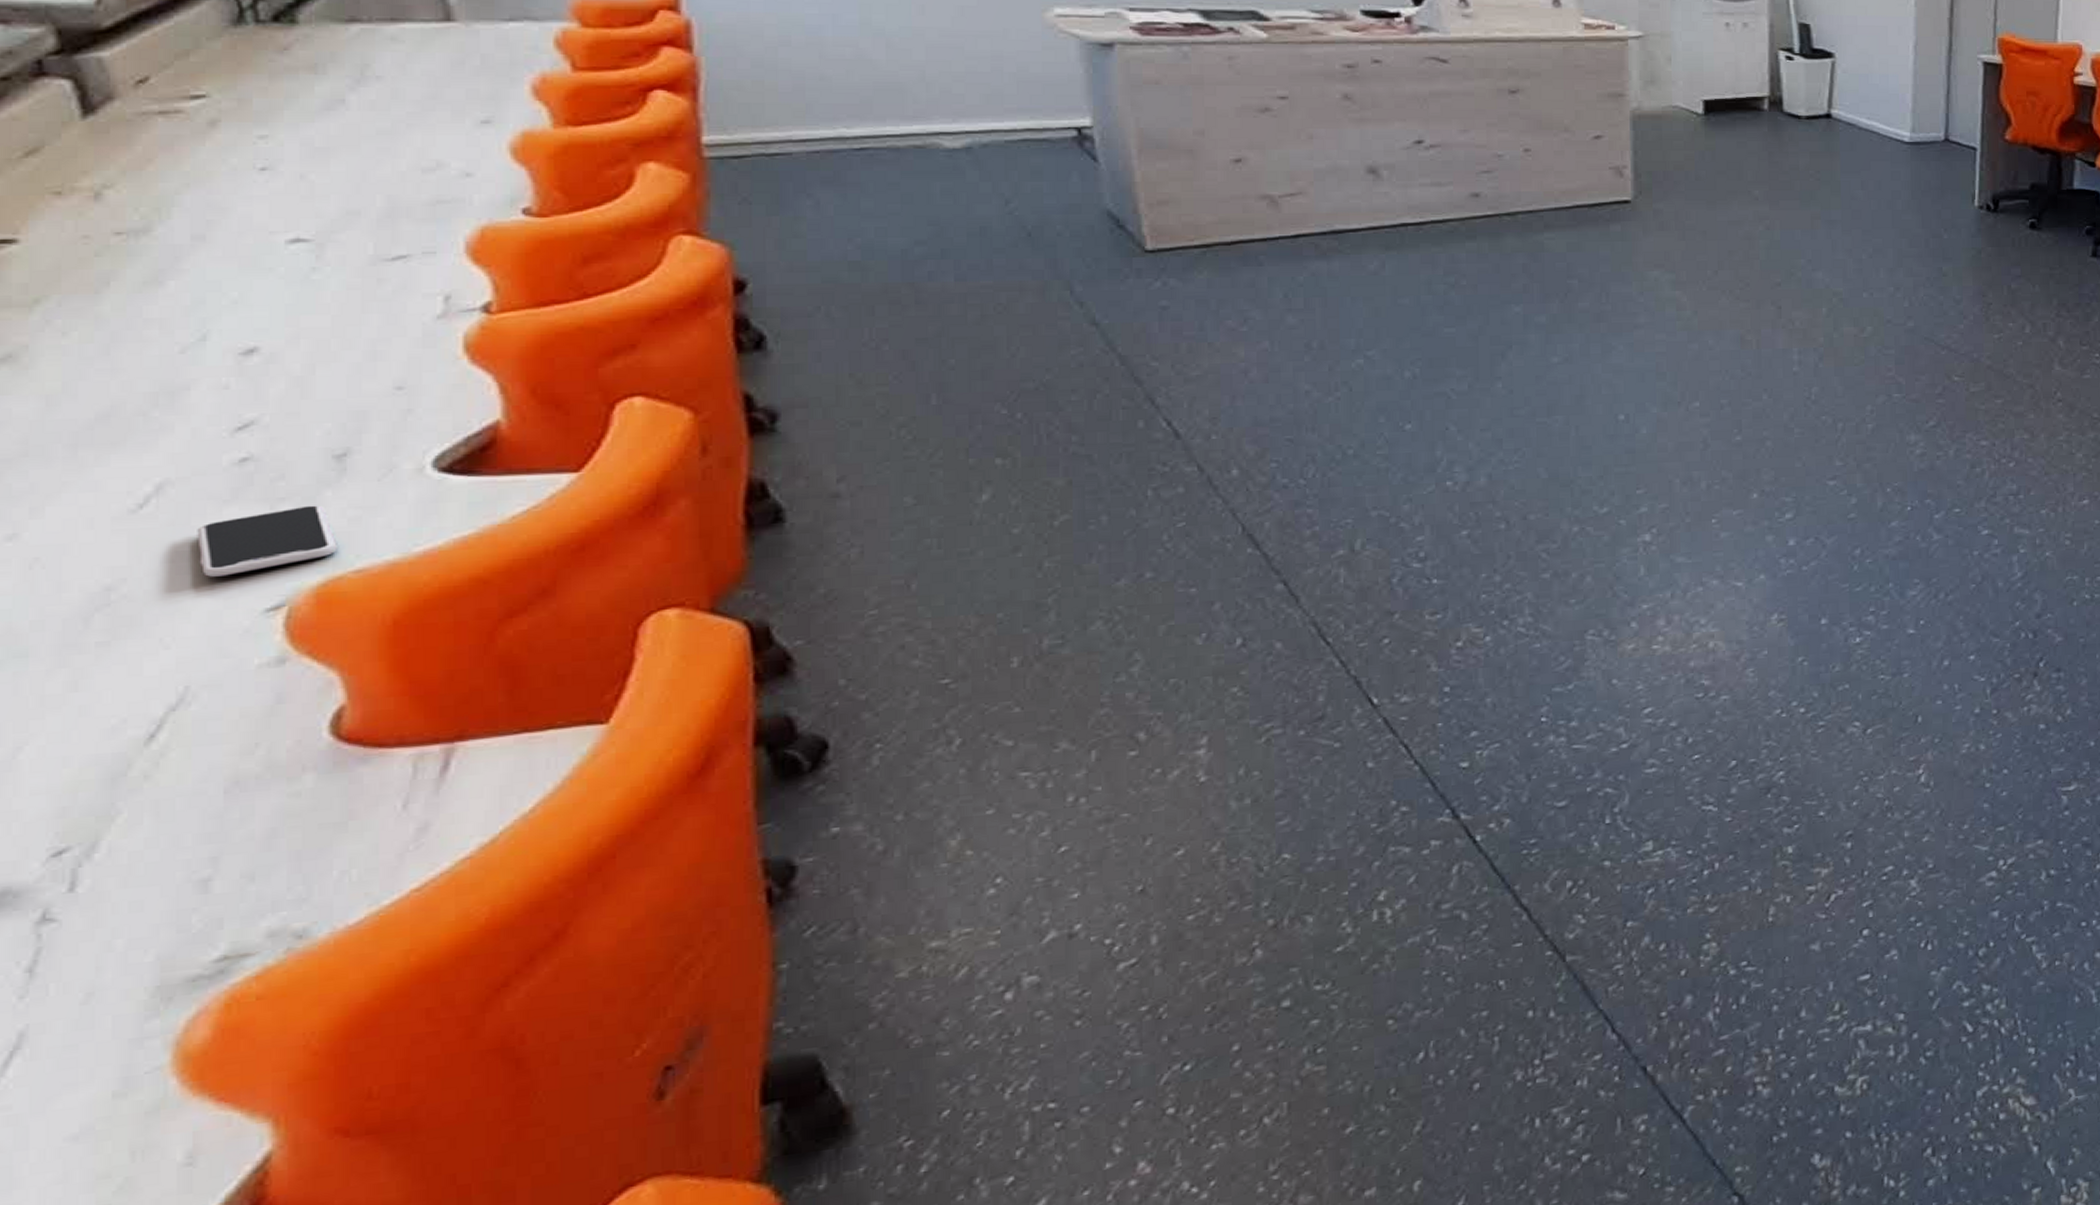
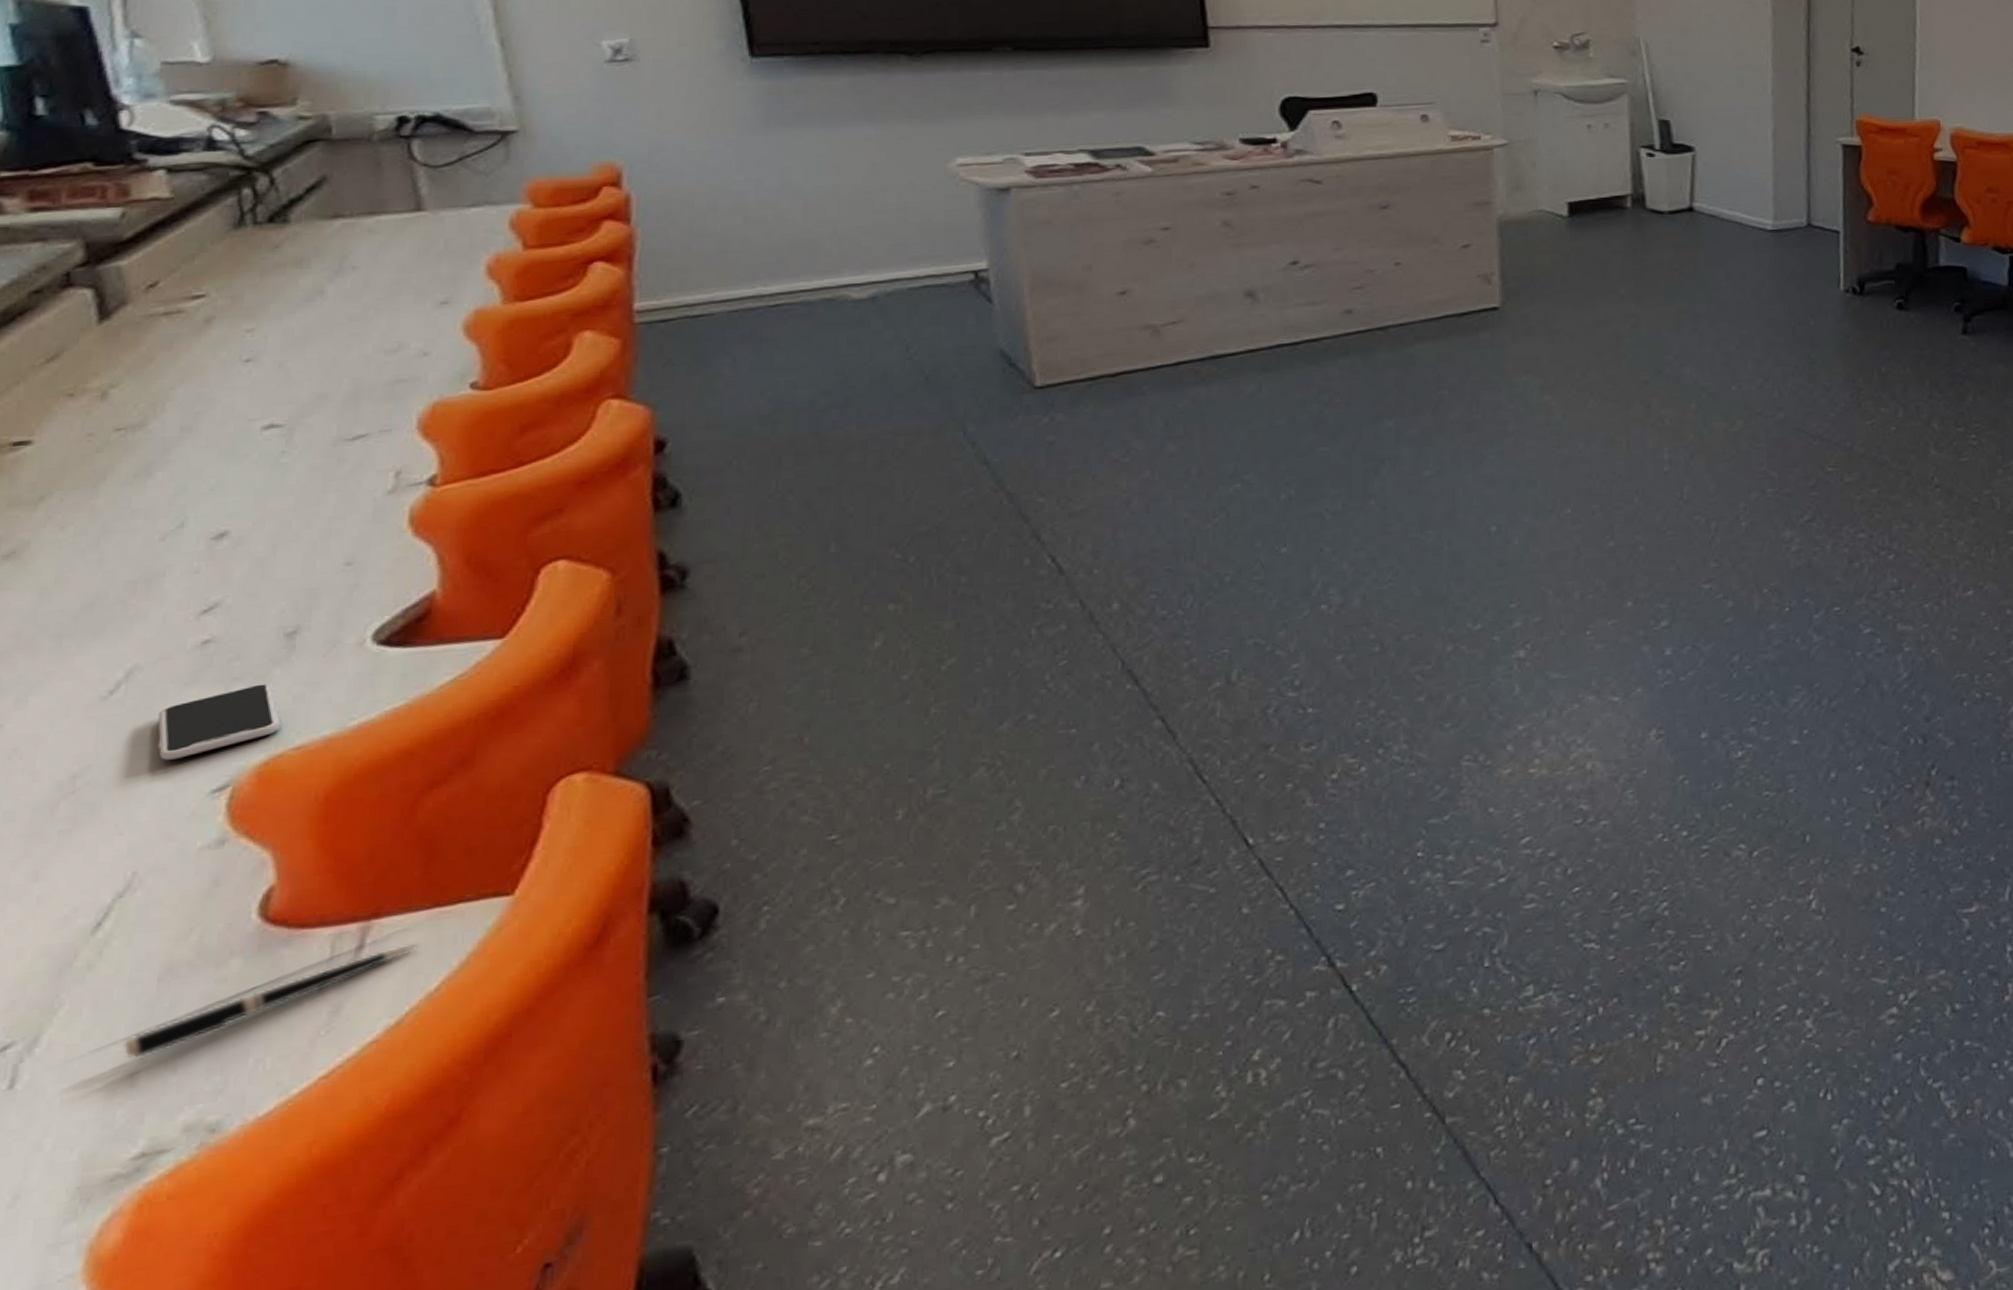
pen: none [192,766,510,867] -> present [123,943,420,1059]

